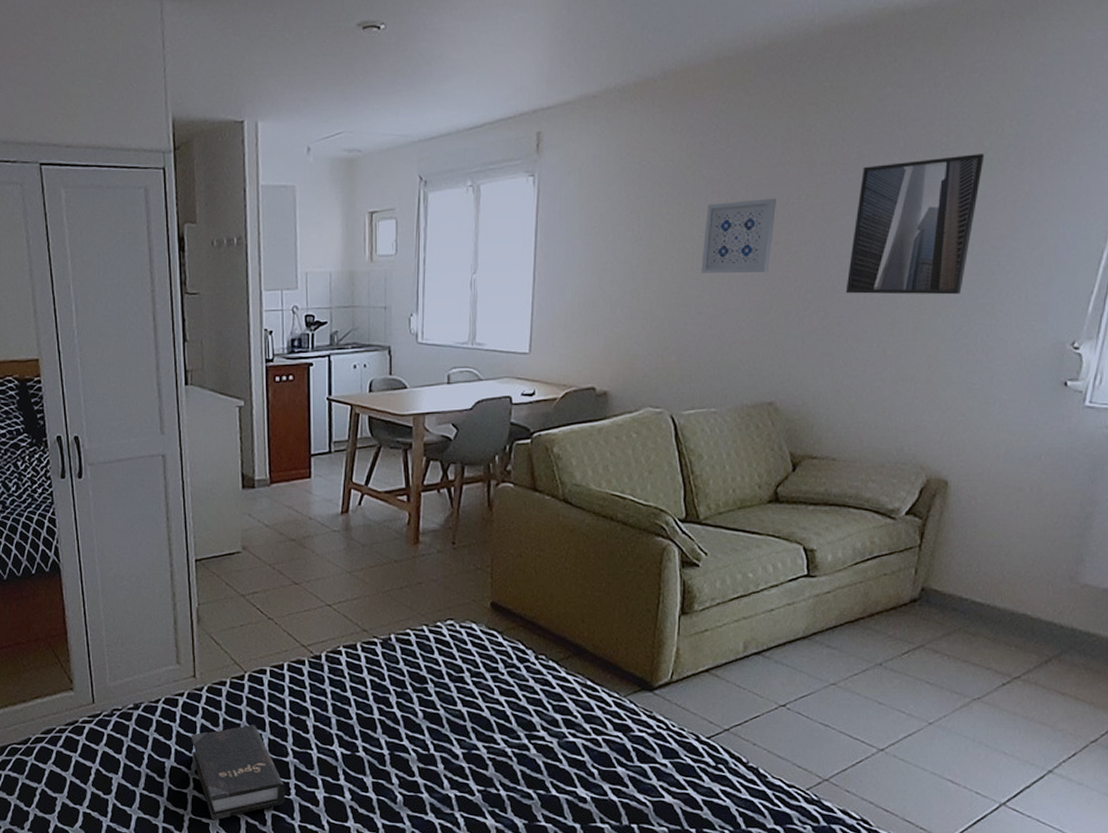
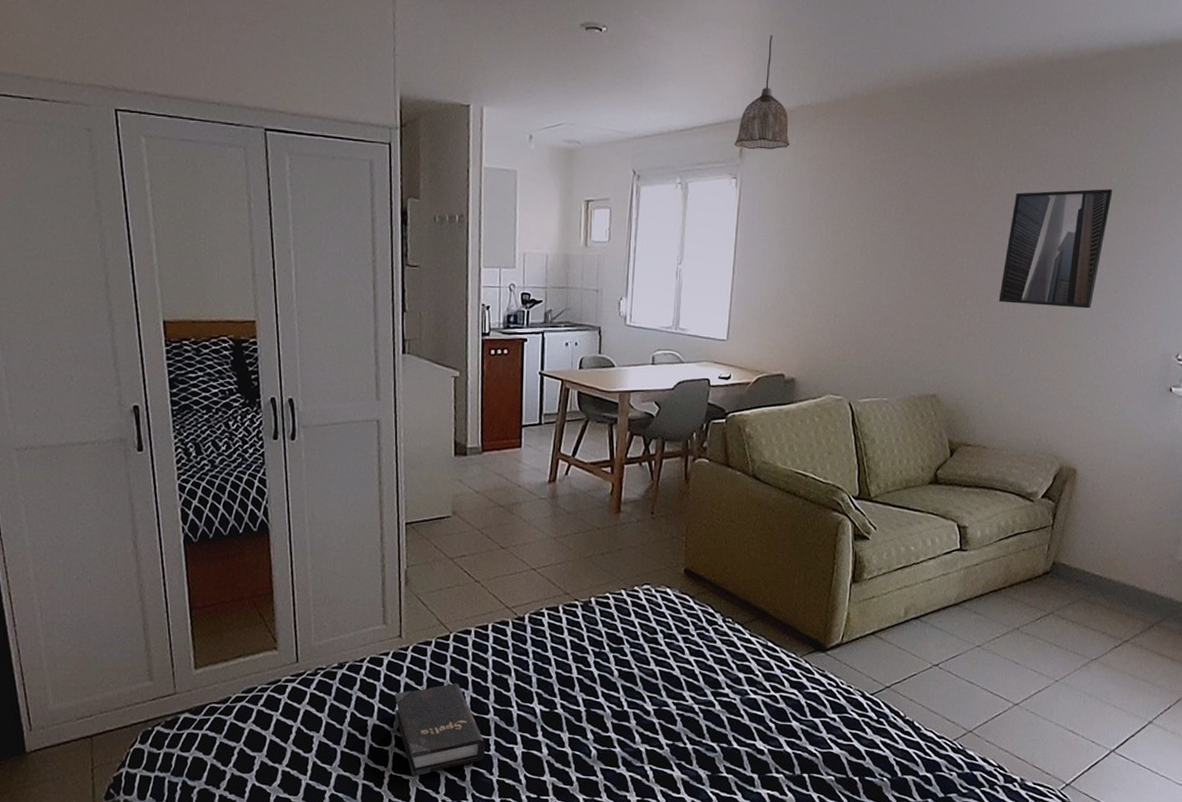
pendant lamp: none [530,14,594,142] -> present [734,35,790,150]
wall art: present [701,198,776,273] -> none [879,214,944,280]

